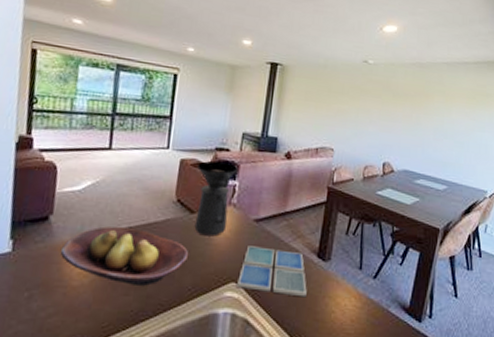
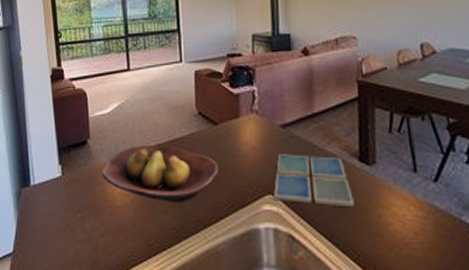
coffee maker: present [194,160,239,237] -> none [212,67,254,147]

